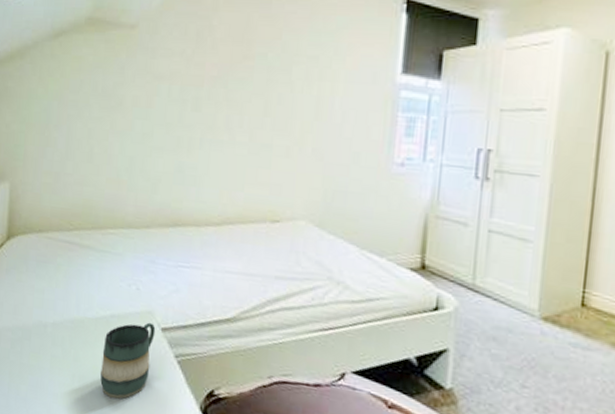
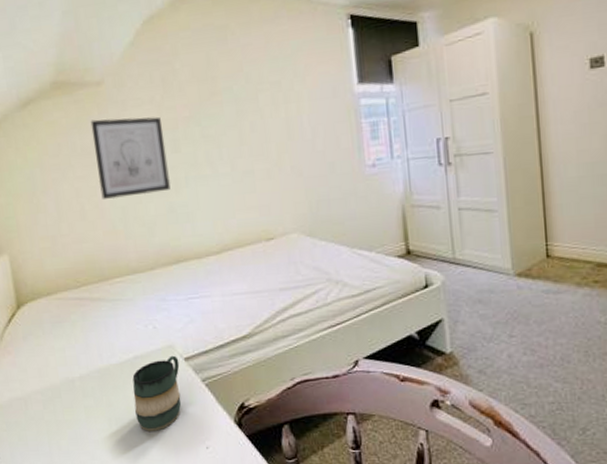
wall art: none [112,62,188,149] -> present [90,116,171,200]

